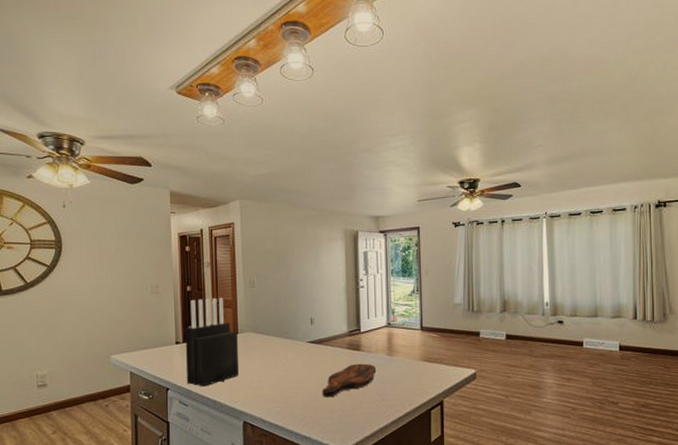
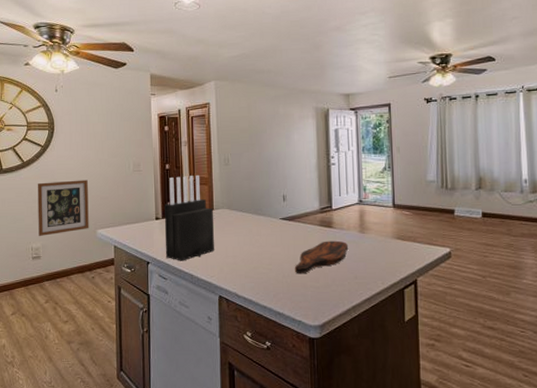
wall art: none [42,302,102,363] -> present [37,180,89,236]

